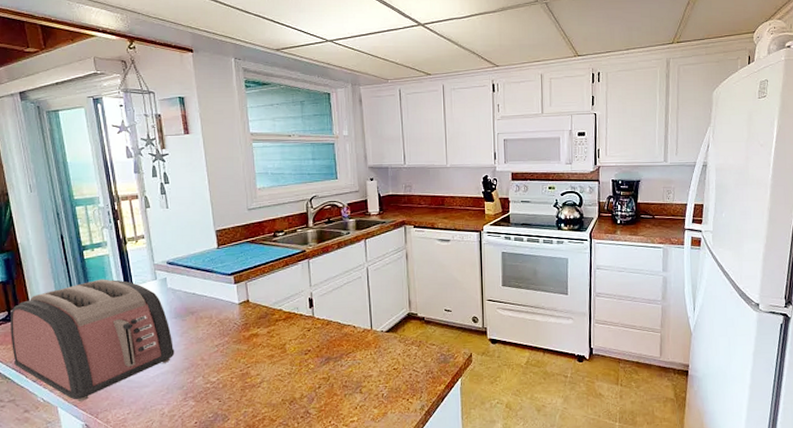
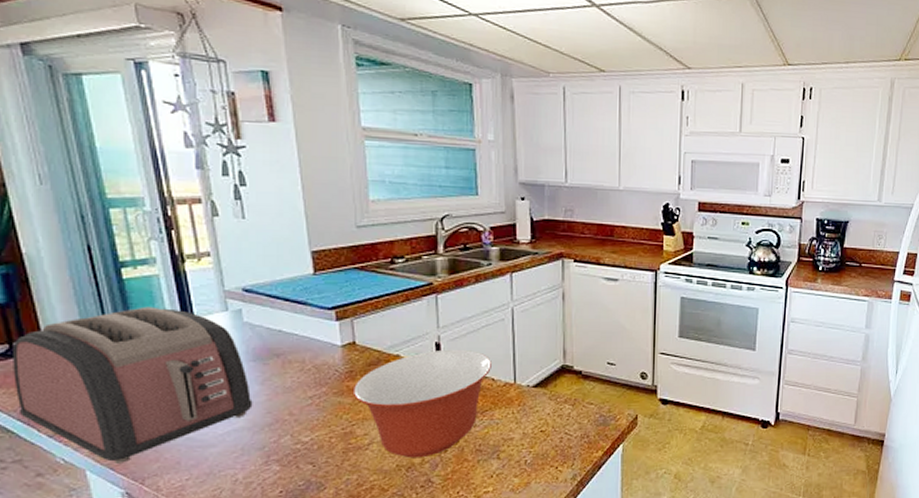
mixing bowl: none [247,303,353,394] -> present [352,349,491,458]

